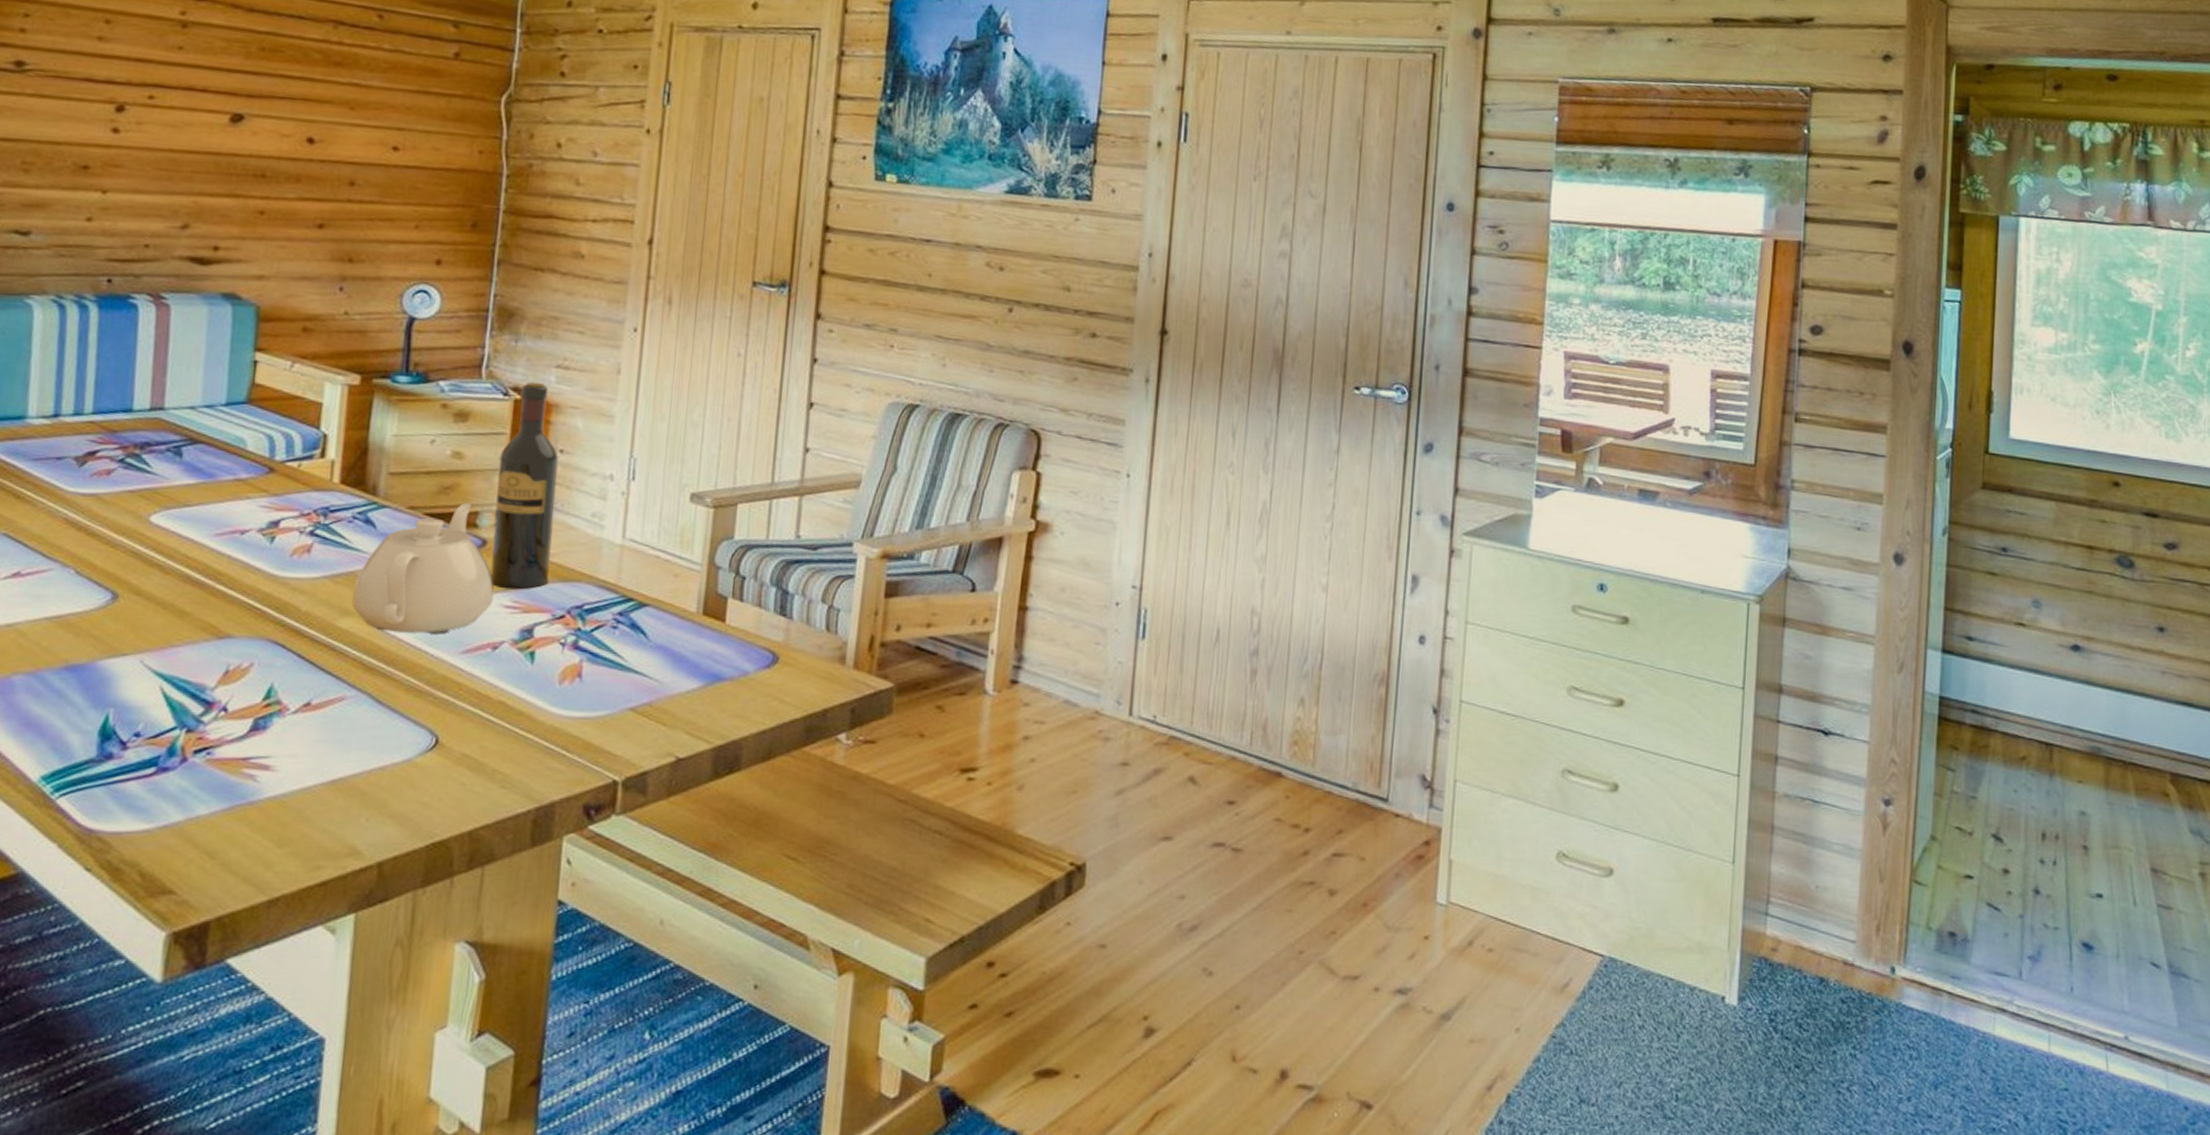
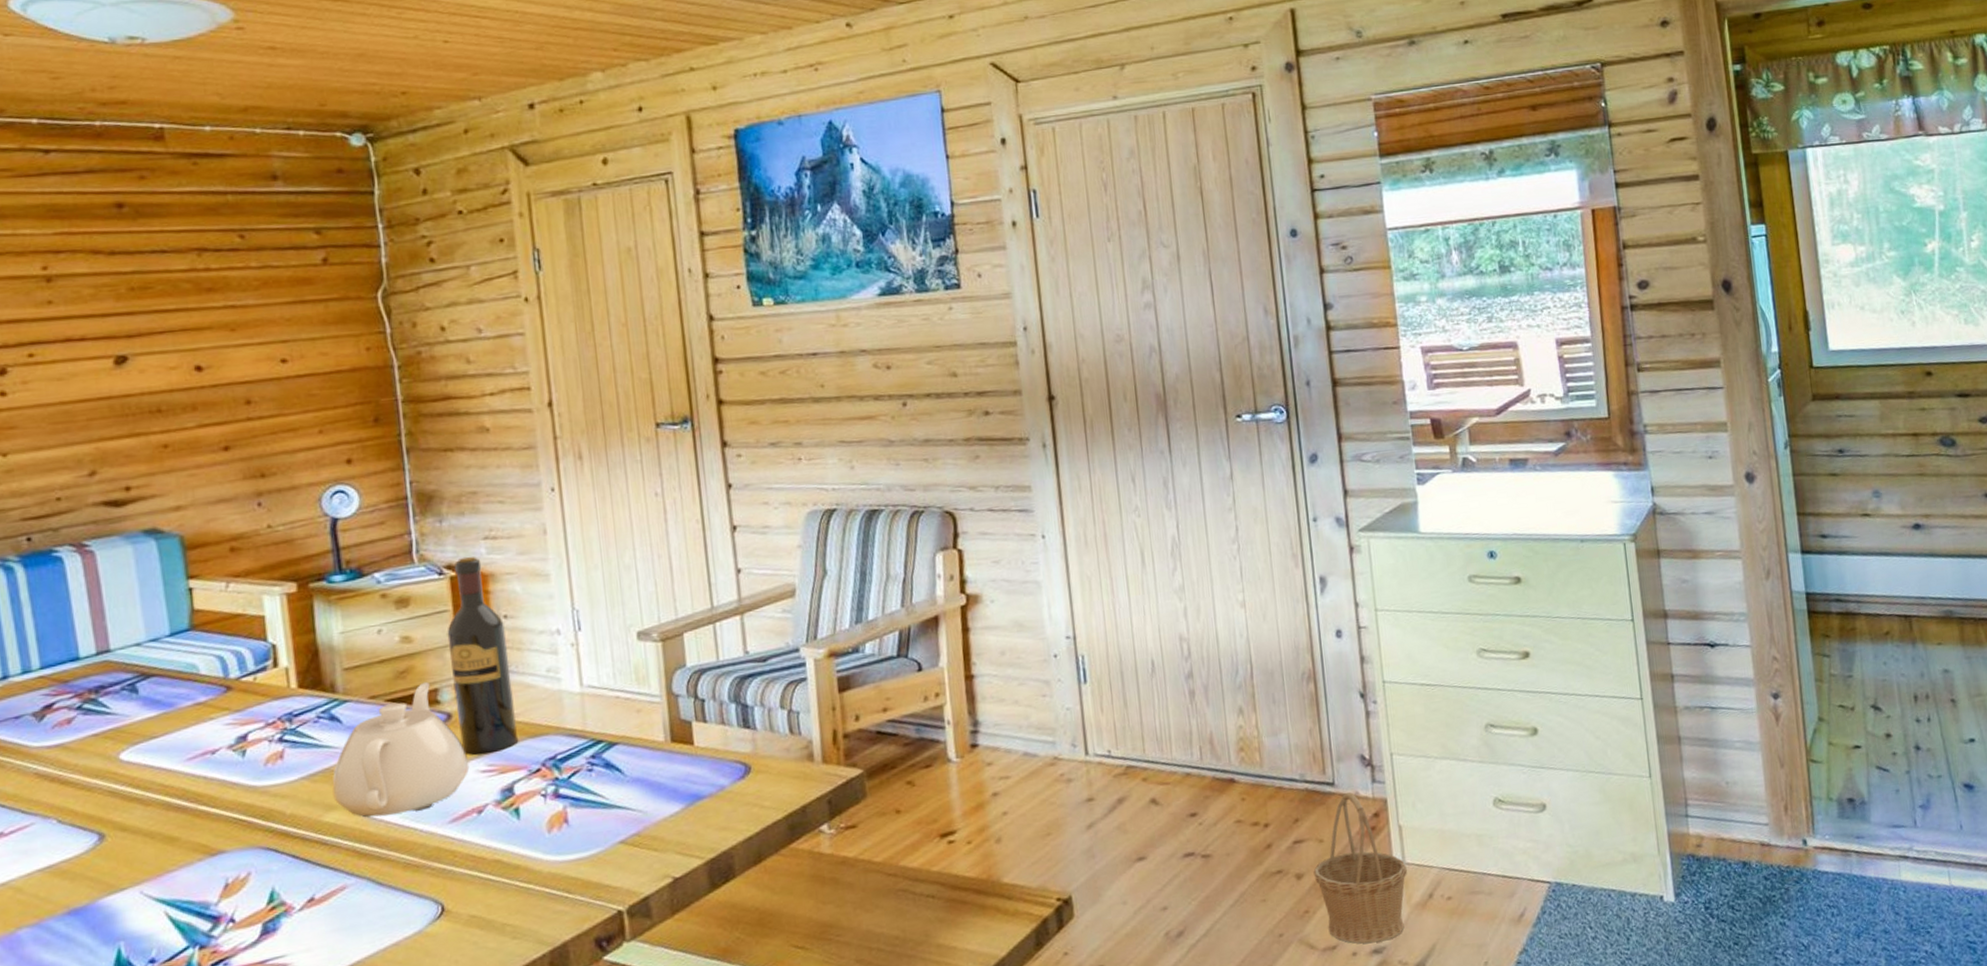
basket: none [1348,812,1451,982] -> present [1313,792,1408,944]

